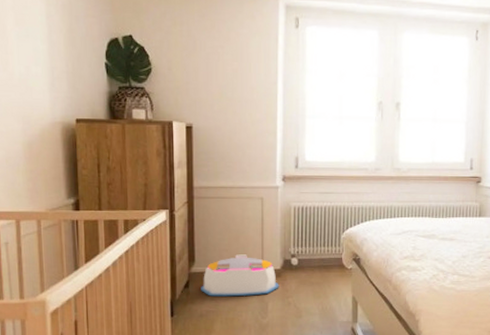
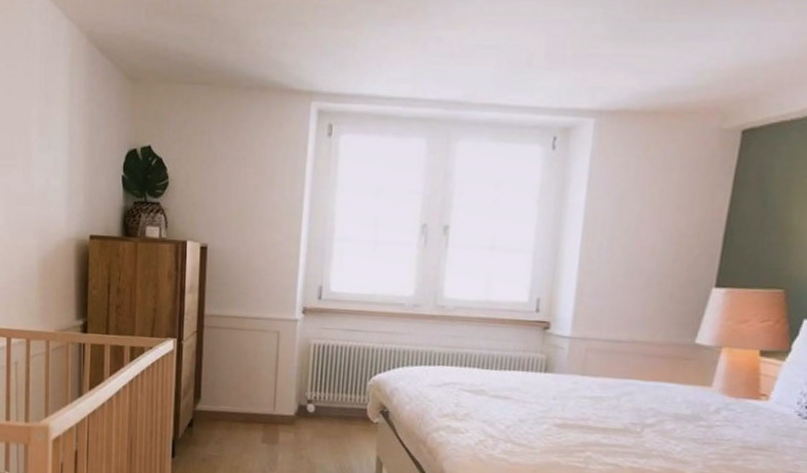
storage bin: present [201,254,279,297] -> none [205,394,292,444]

